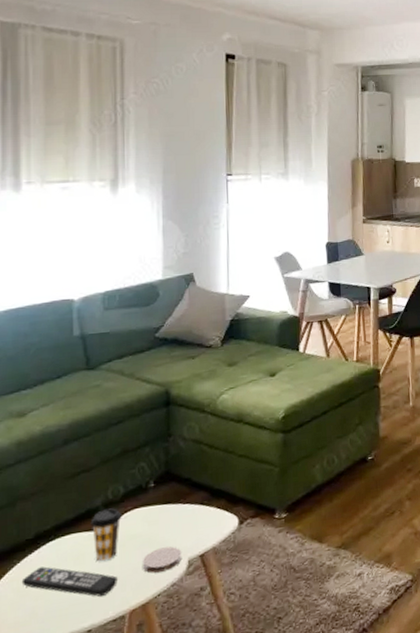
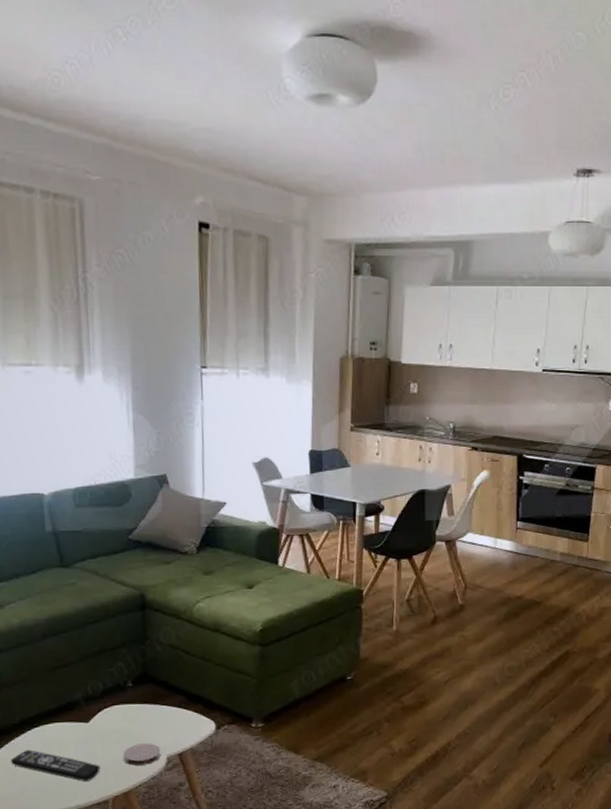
coffee cup: present [90,508,122,562] -> none [72,703,102,751]

